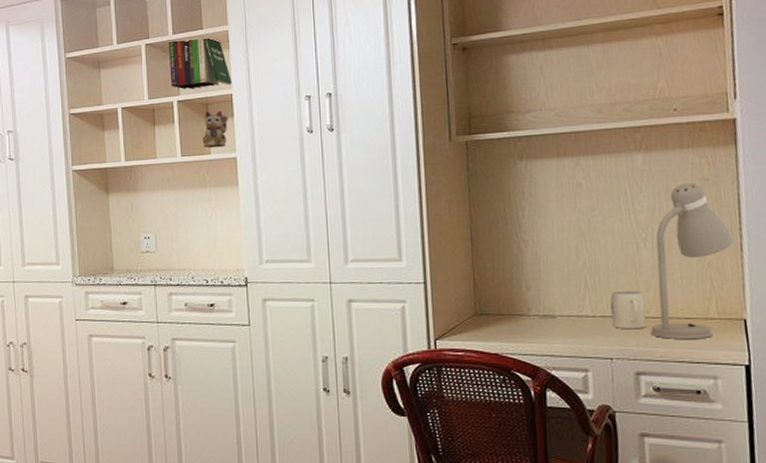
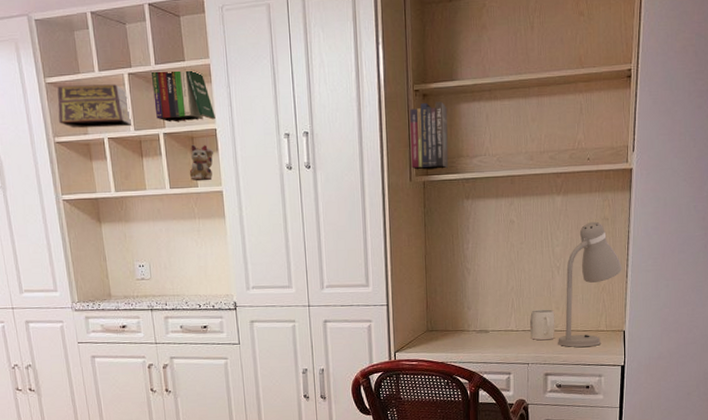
decorative box: none [75,55,148,100] -> present [57,84,134,129]
books: none [448,54,496,129] -> present [410,101,449,170]

